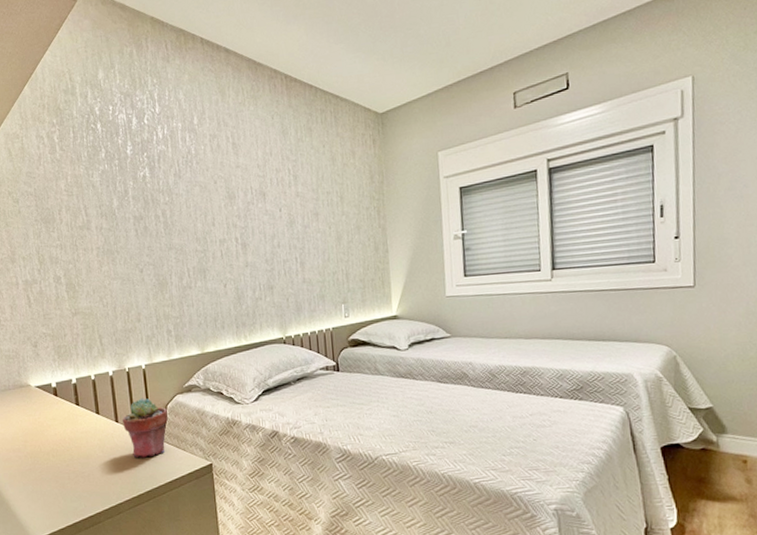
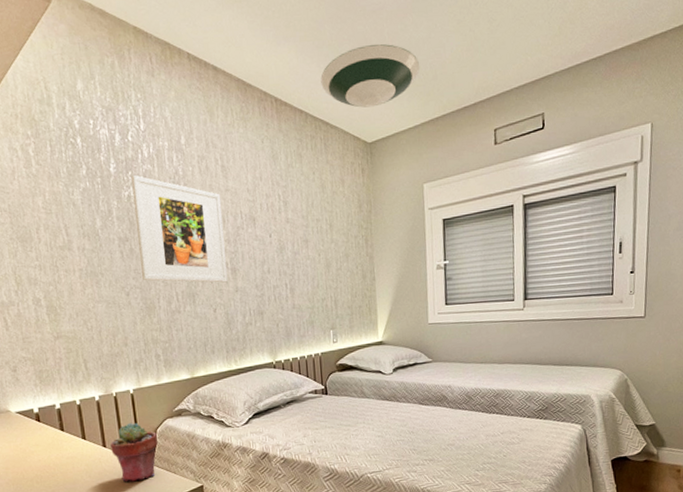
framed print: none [146,155,238,258] -> present [131,174,228,283]
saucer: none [330,14,433,79] -> present [320,44,420,108]

